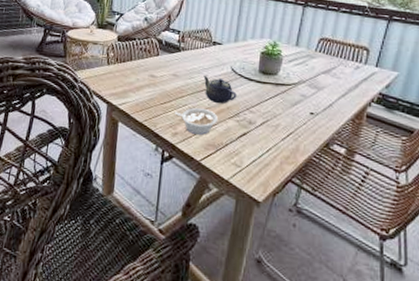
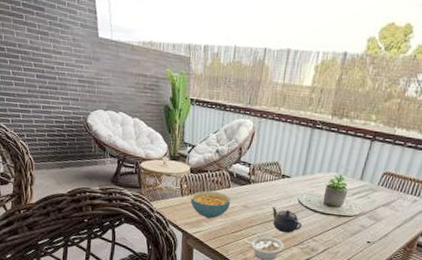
cereal bowl: none [116,58,160,89] -> present [190,190,231,219]

